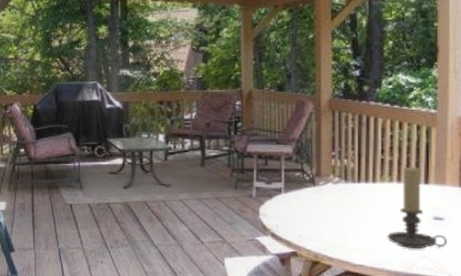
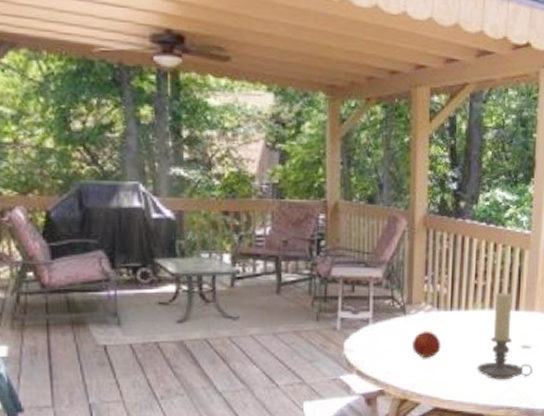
fruit: none [322,200,351,225] -> present [412,330,441,358]

